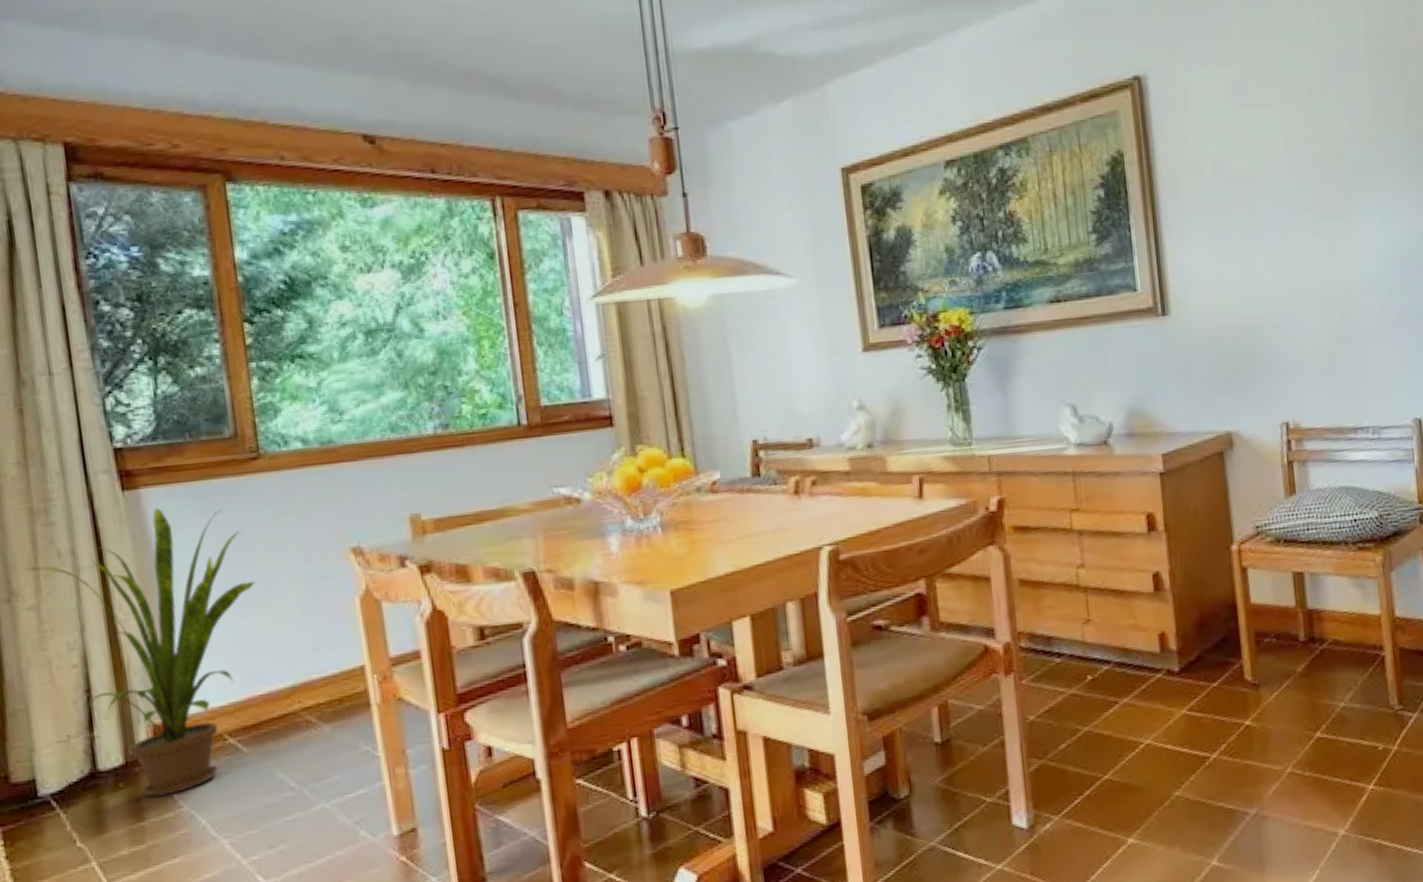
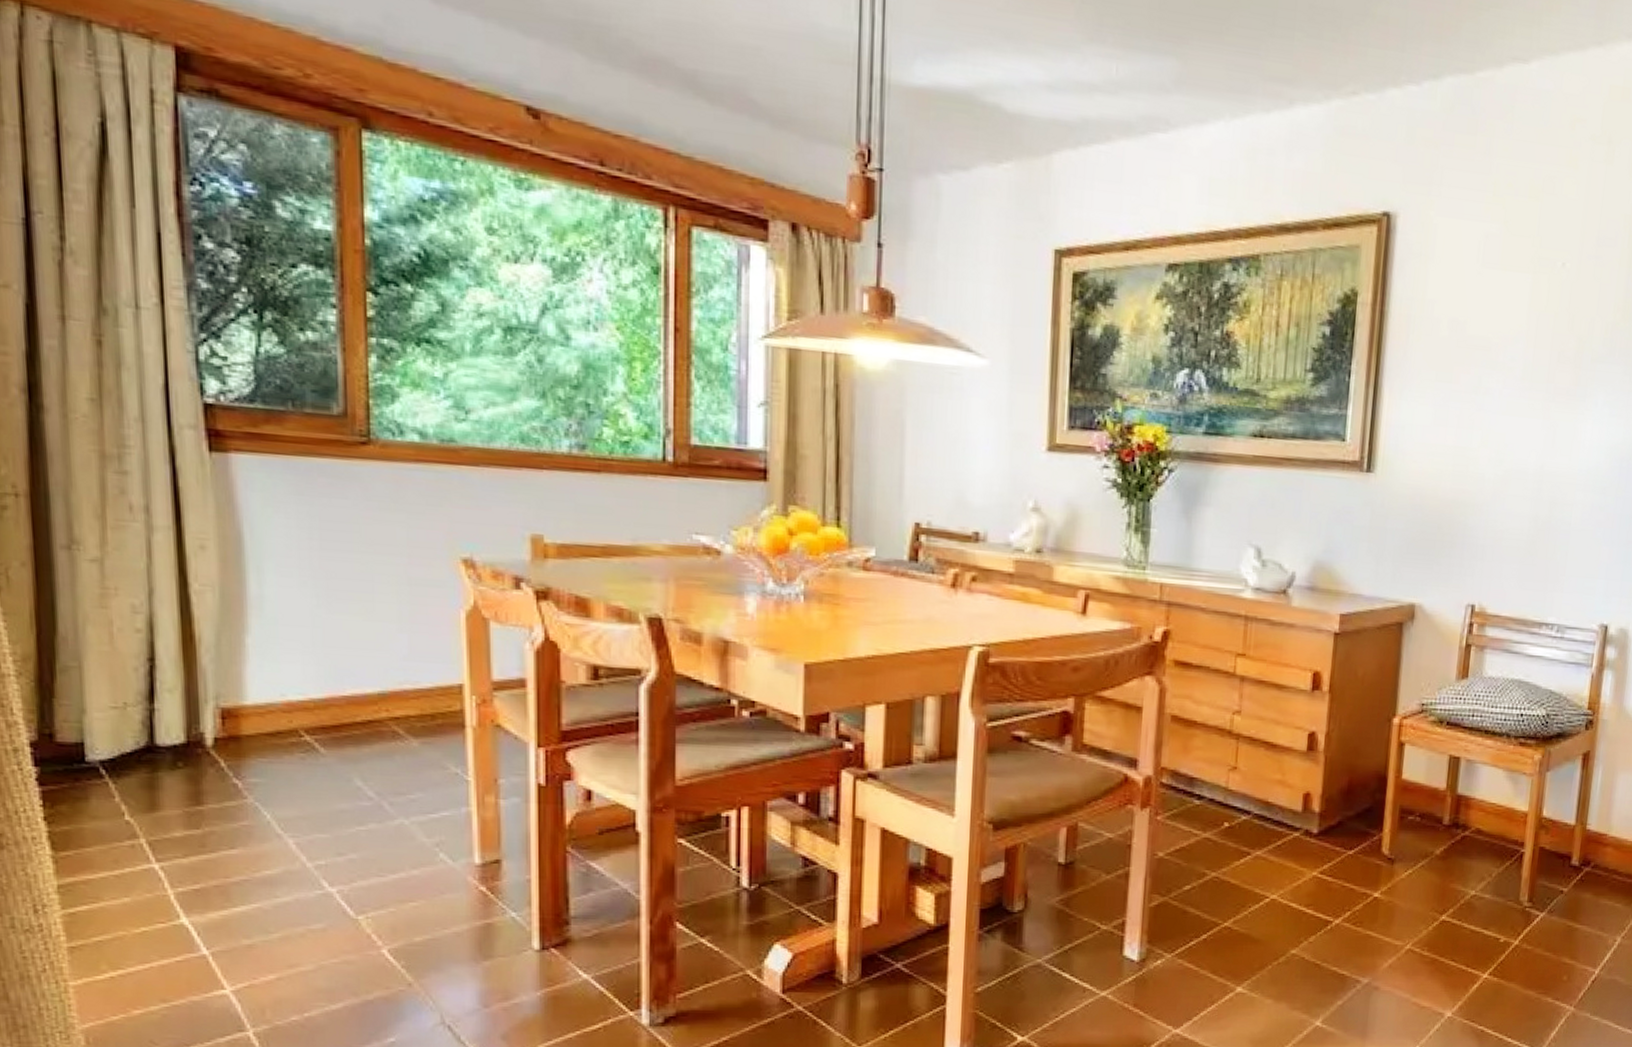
house plant: present [27,507,257,797] -> none [92,476,353,783]

